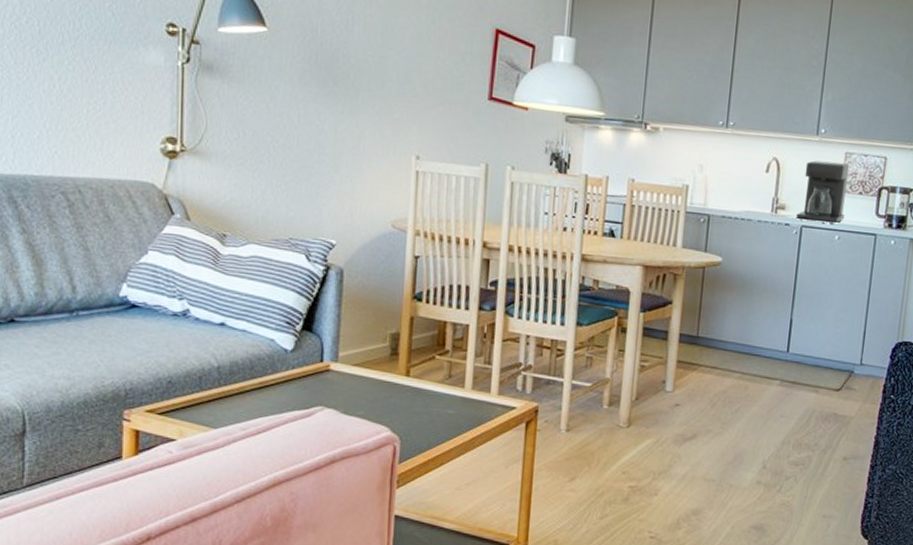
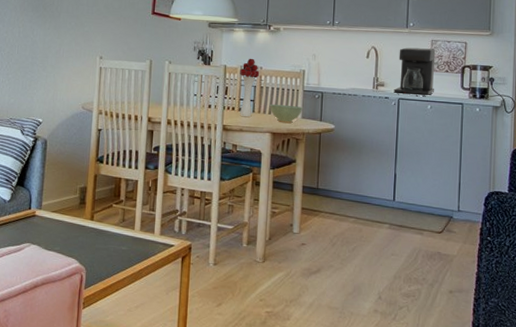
flower bouquet: none [604,166,631,245] -> present [239,58,260,118]
bowl: none [642,228,685,255] -> present [269,103,304,124]

